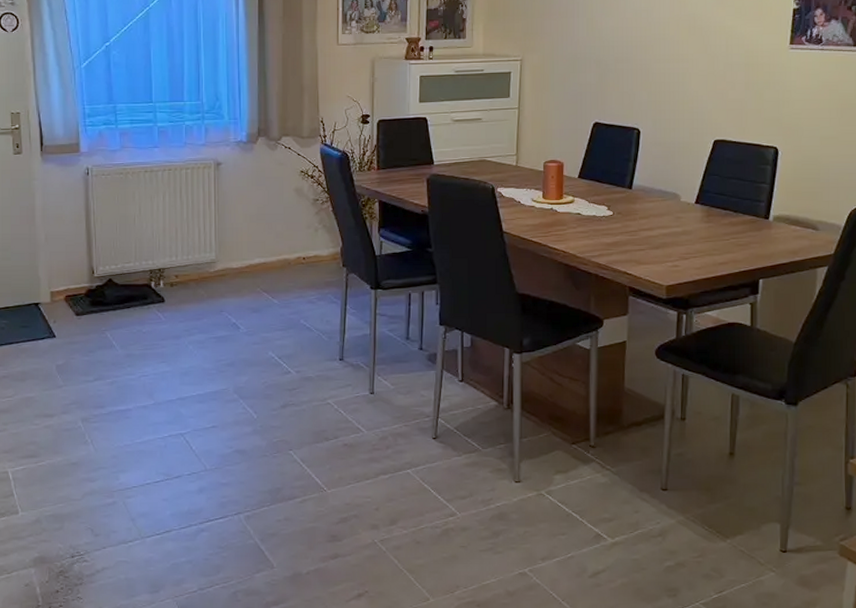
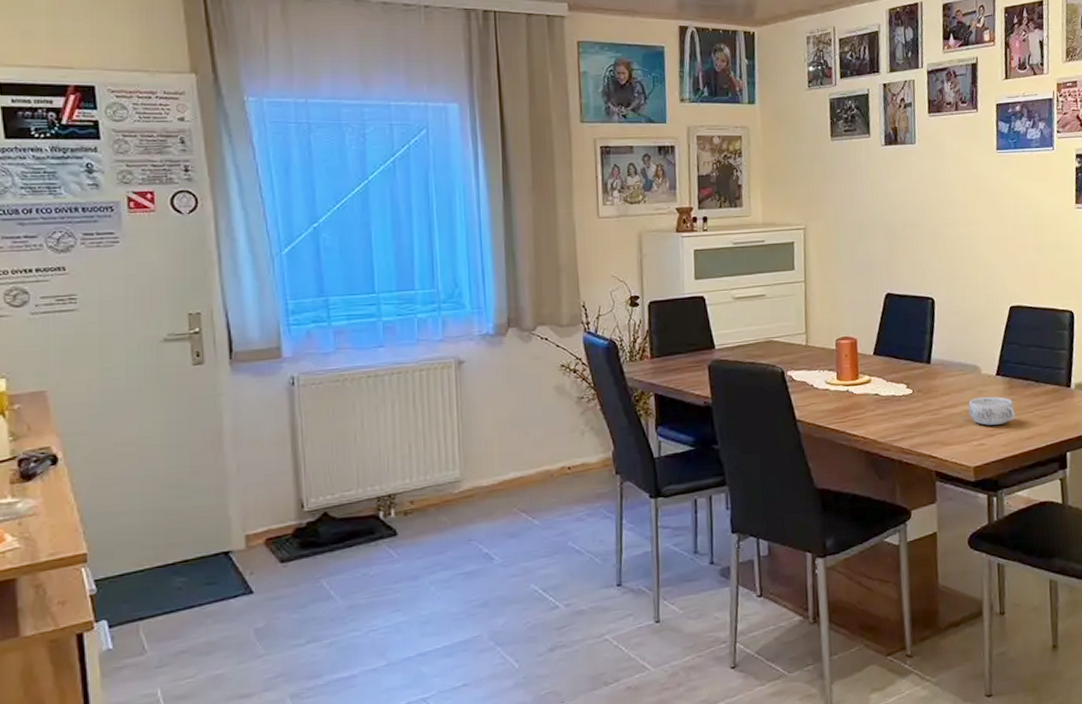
decorative bowl: none [666,222,711,249] -> present [968,396,1016,426]

